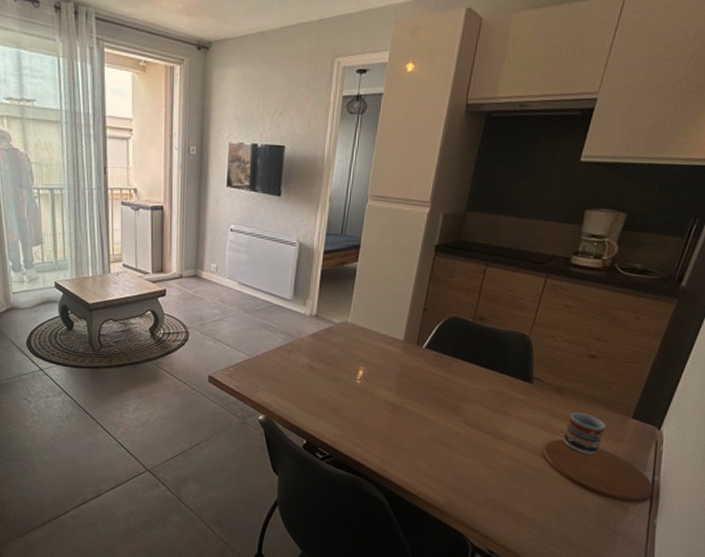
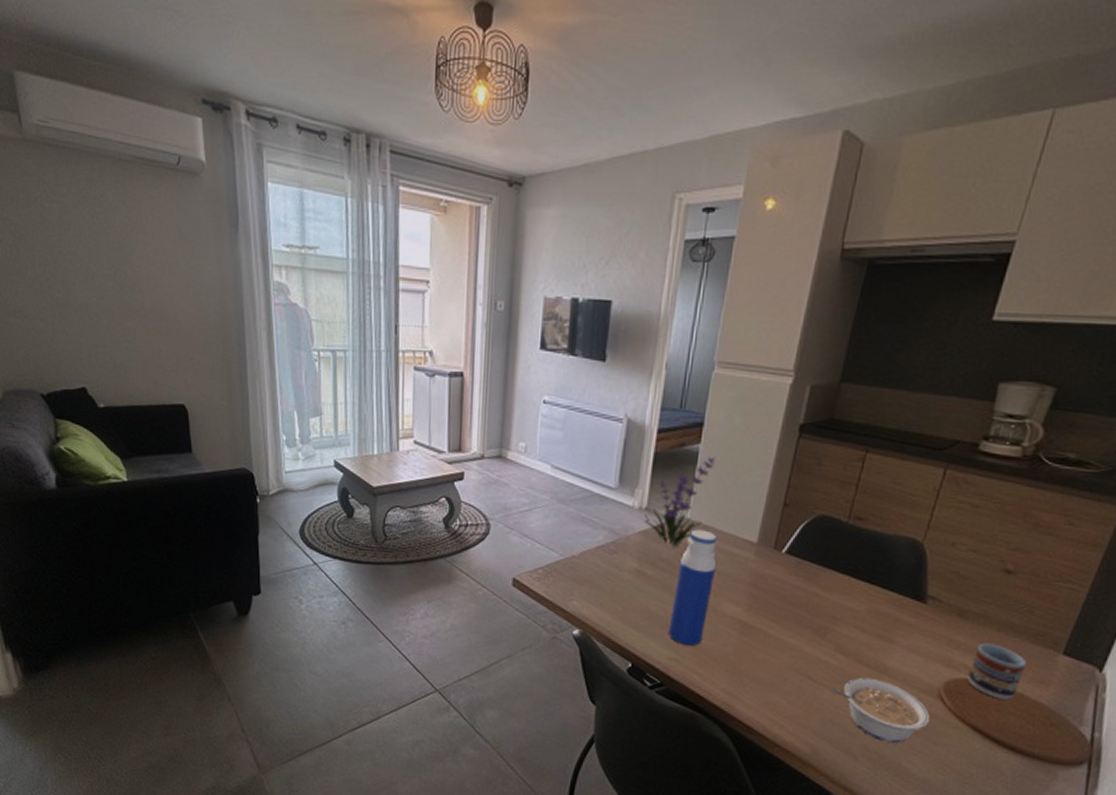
plant: none [313,272,370,346] -> present [643,456,715,547]
water bottle: none [335,331,373,424] -> present [668,529,718,646]
legume: none [461,442,536,492] -> present [831,677,931,743]

